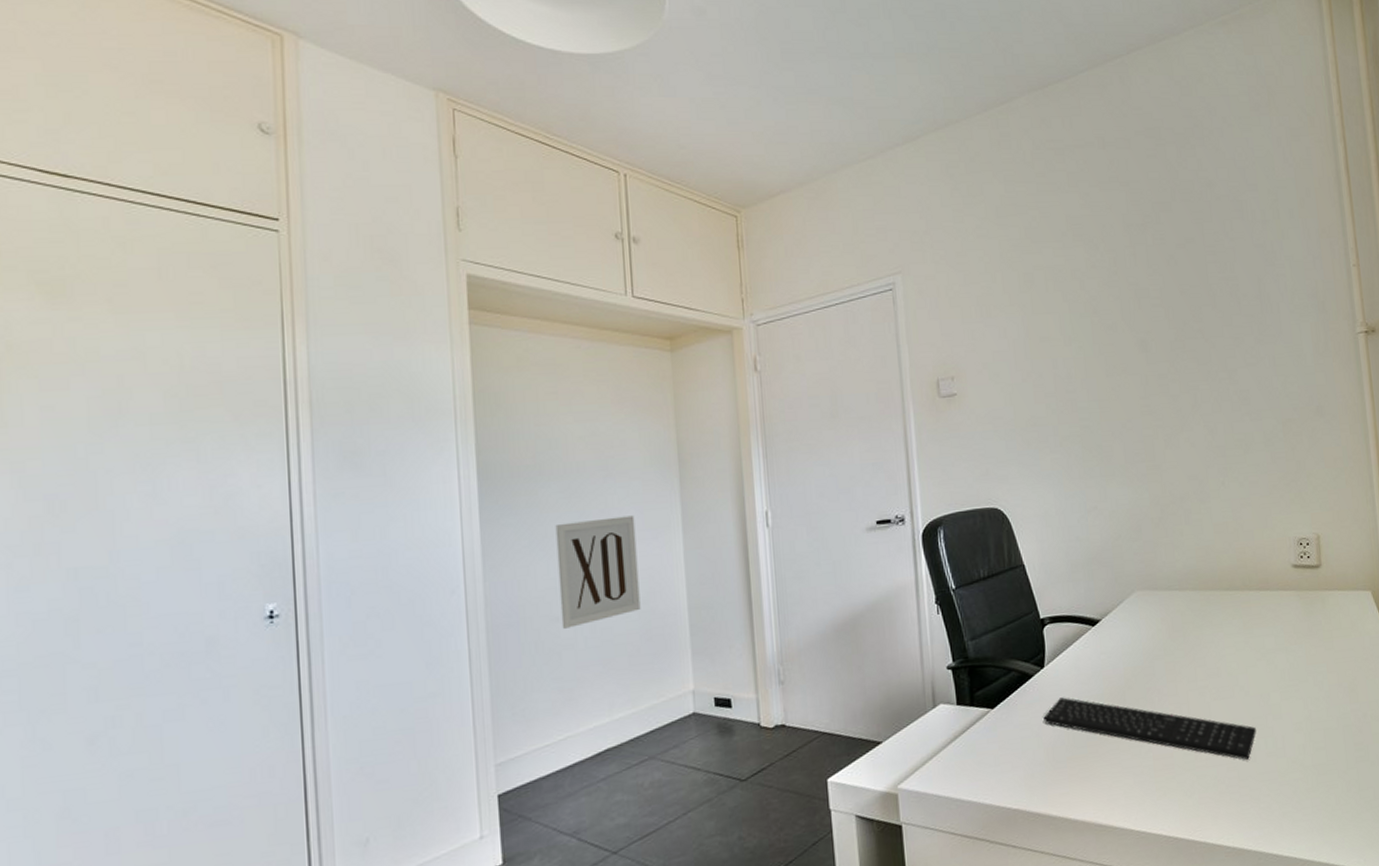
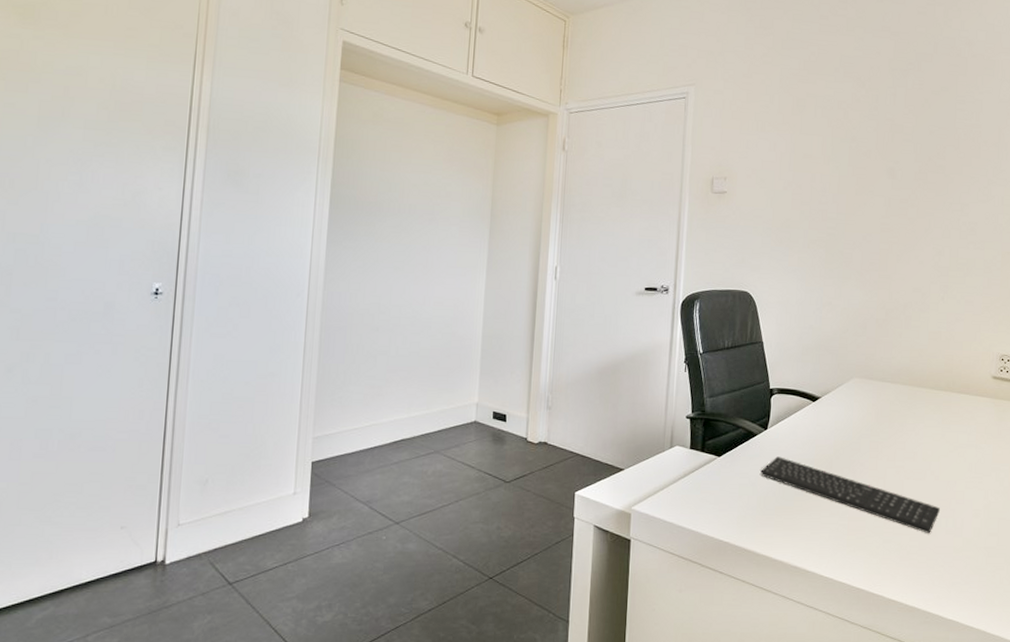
wall art: present [555,515,641,629] -> none [380,252,449,338]

